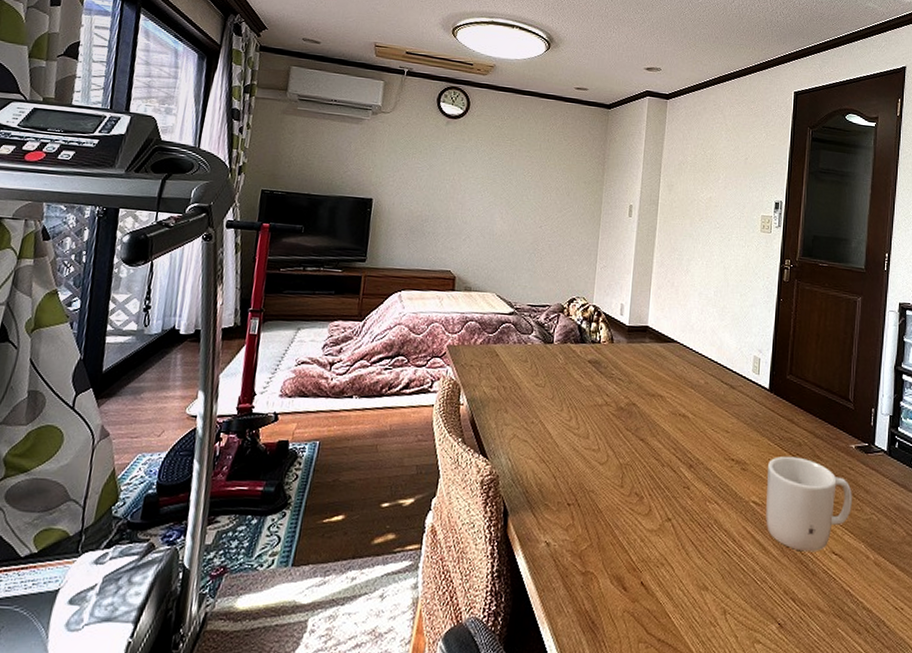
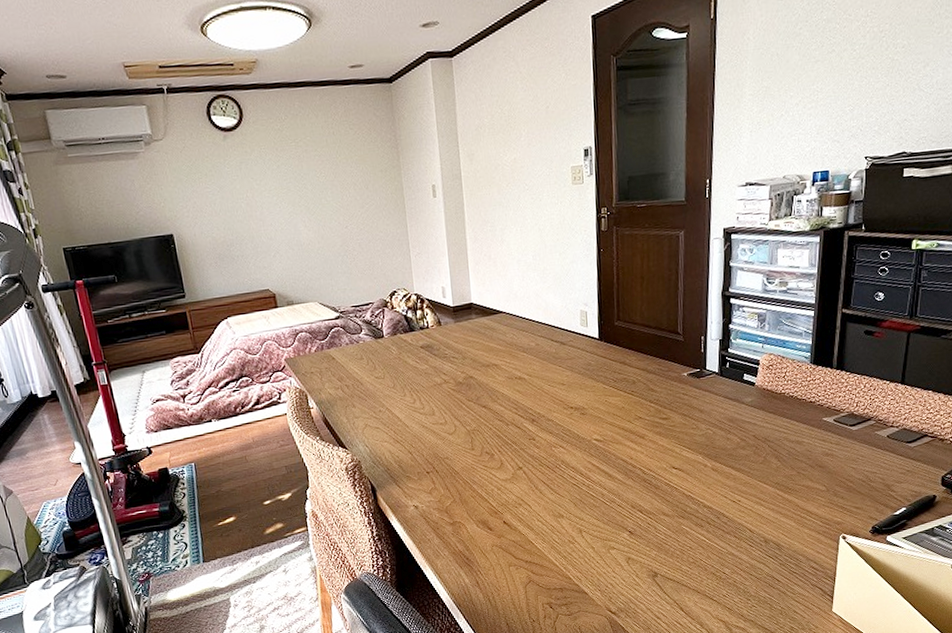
mug: present [766,456,853,552] -> none [605,393,689,472]

